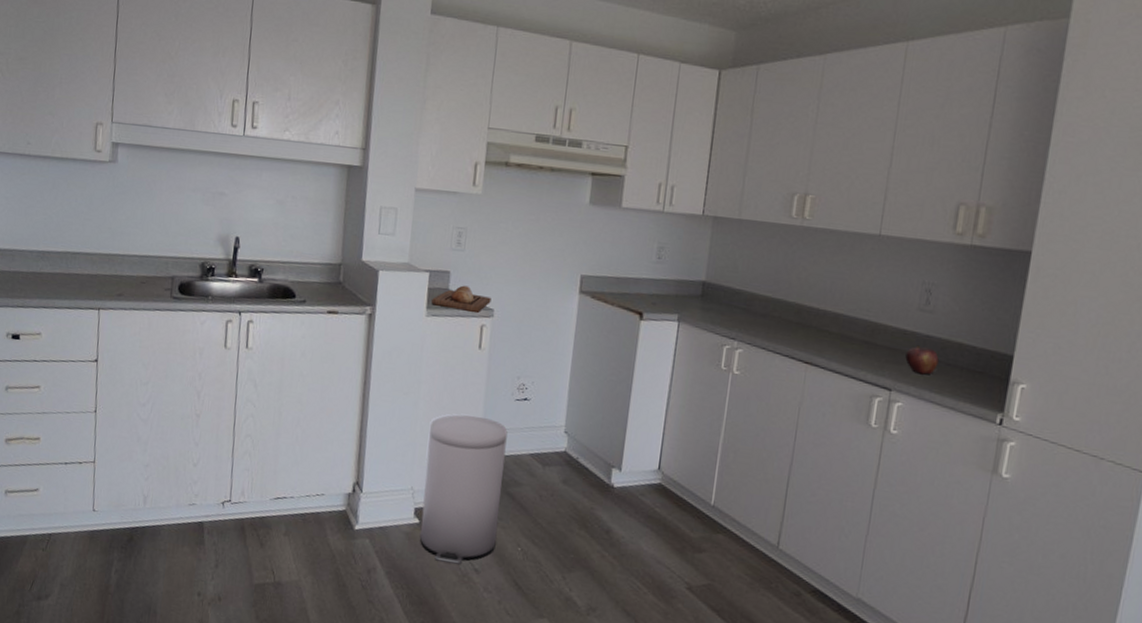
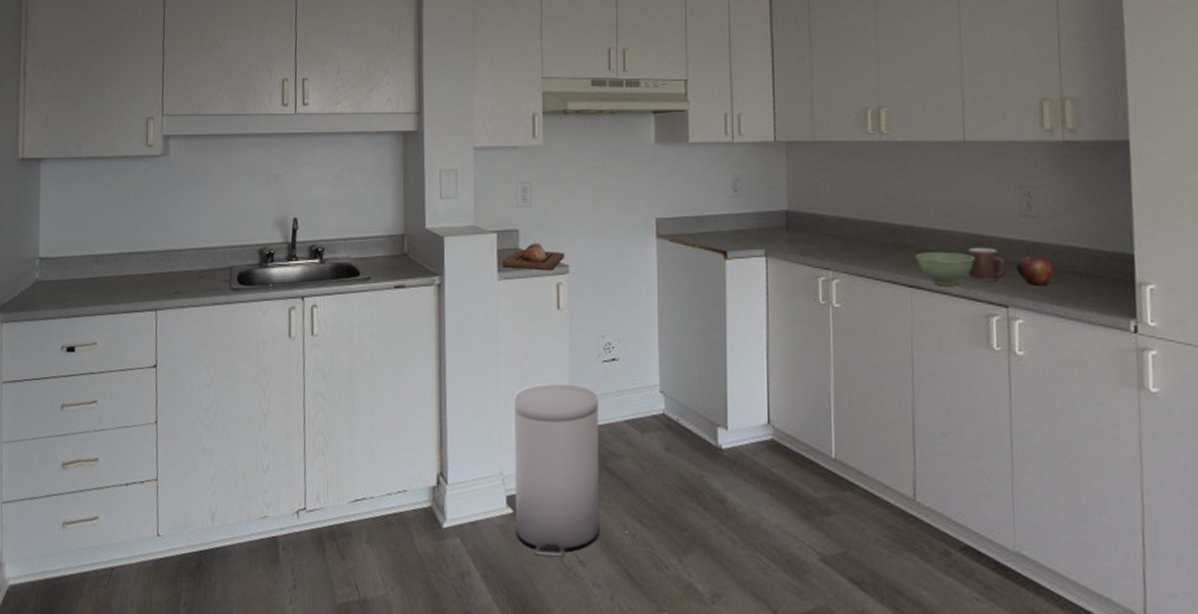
bowl: none [815,333,870,367] -> present [915,251,975,287]
mug: none [861,333,897,367] -> present [966,247,1007,281]

